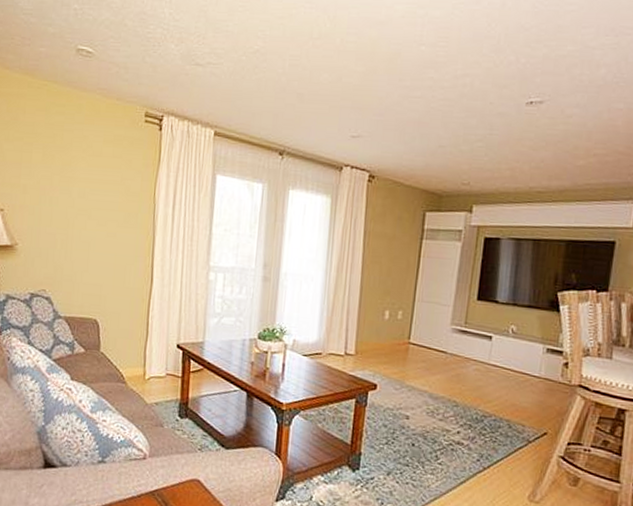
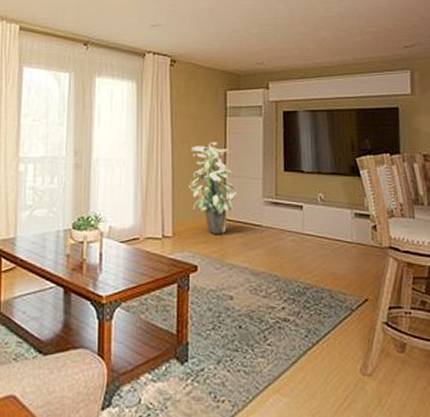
indoor plant: none [376,264,425,357] -> present [189,142,237,234]

